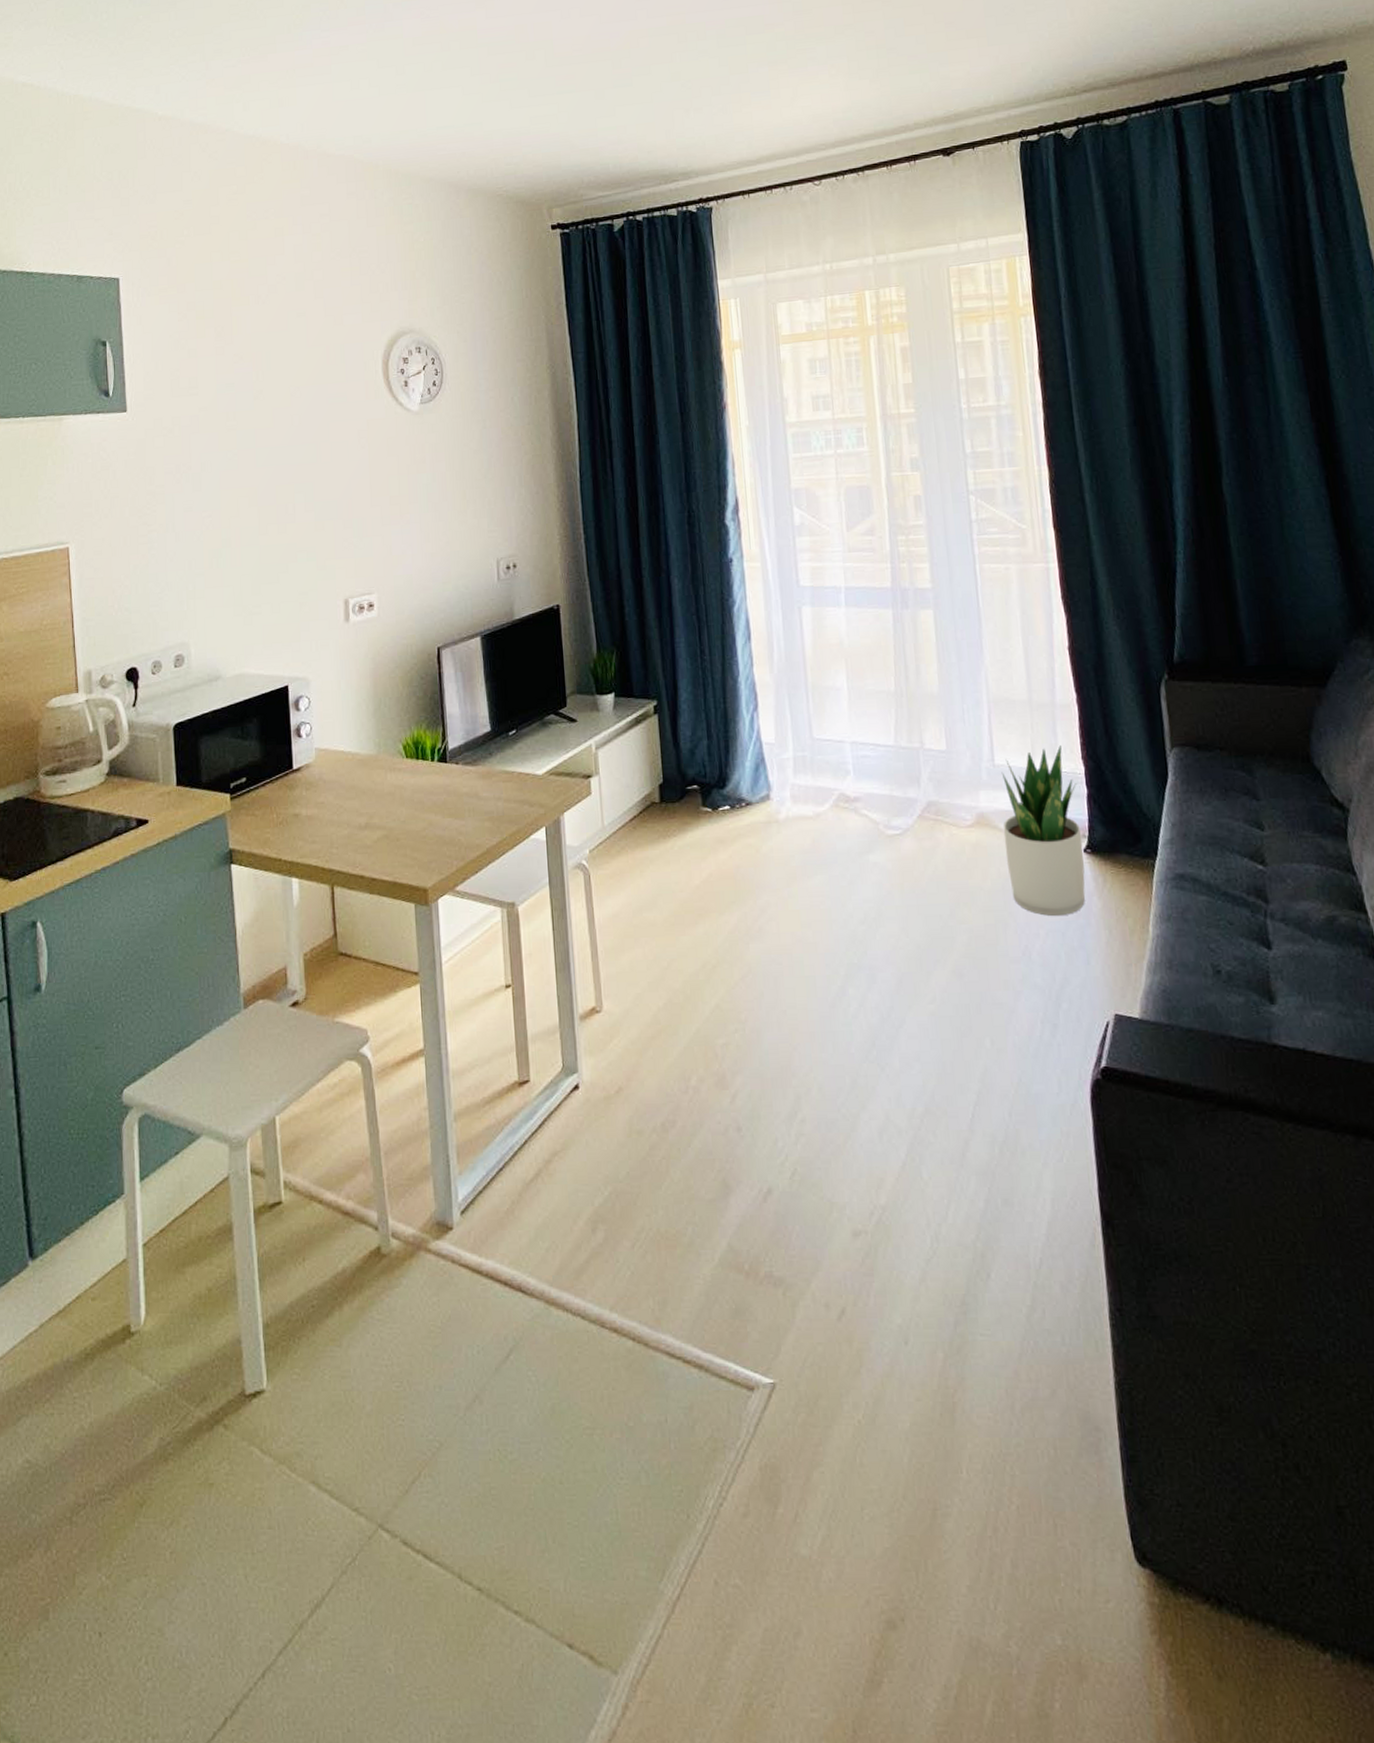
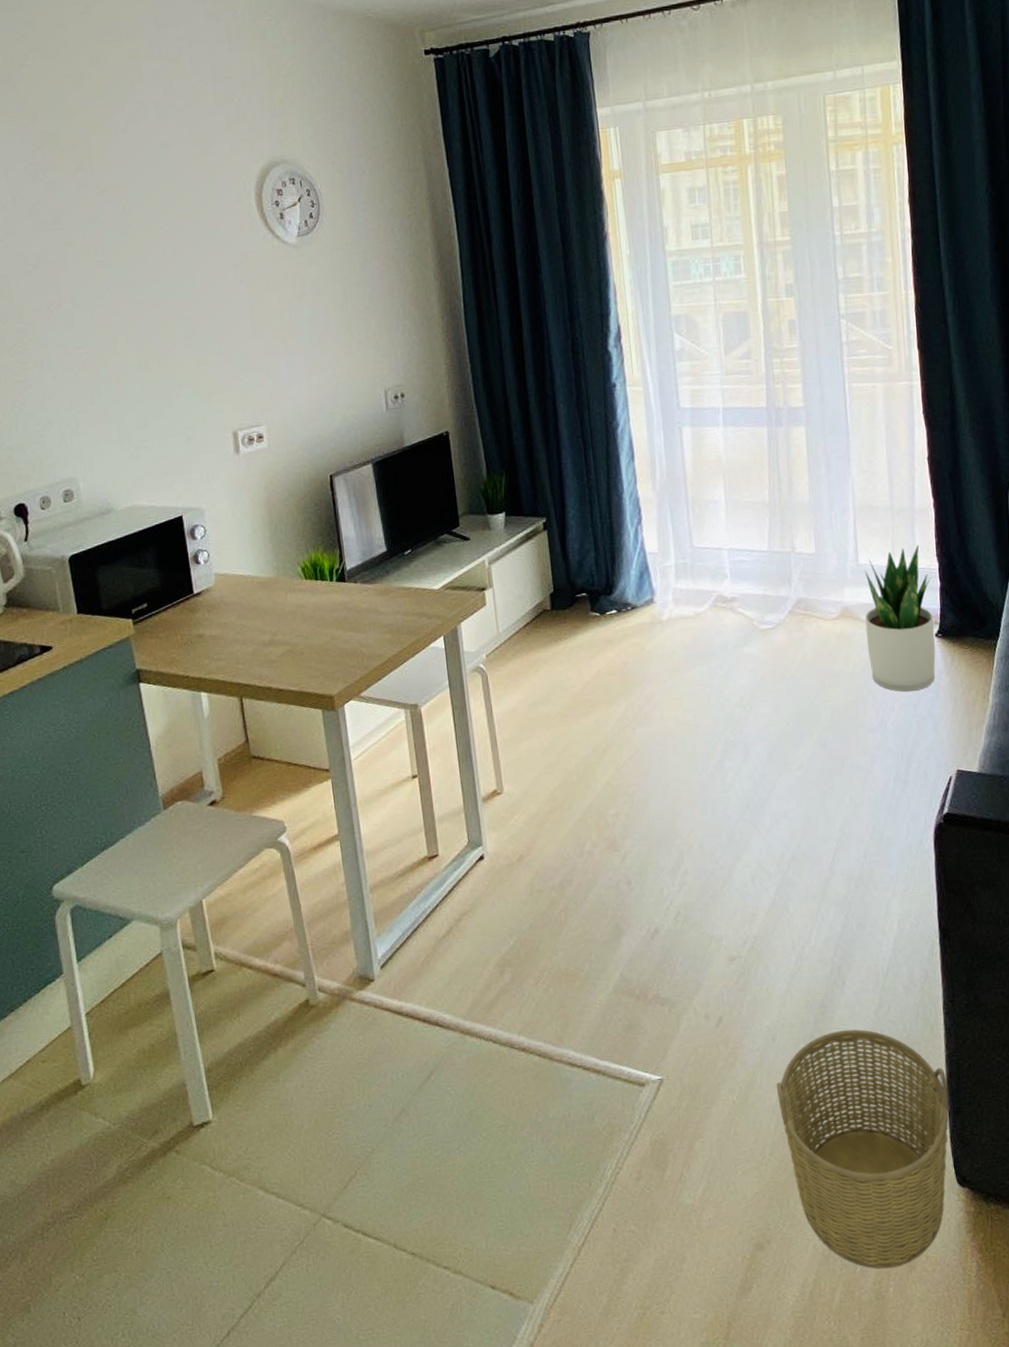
basket: none [910,1337,1124,1674] -> present [777,1029,951,1269]

